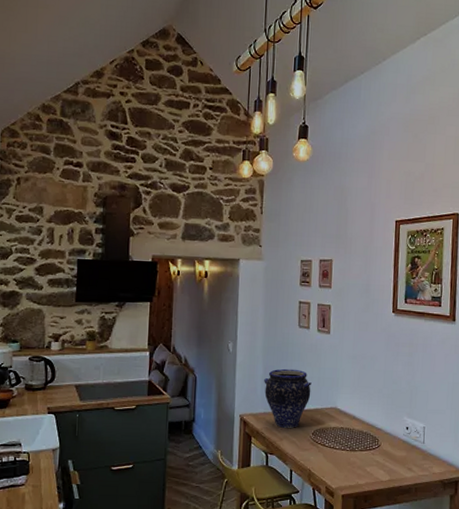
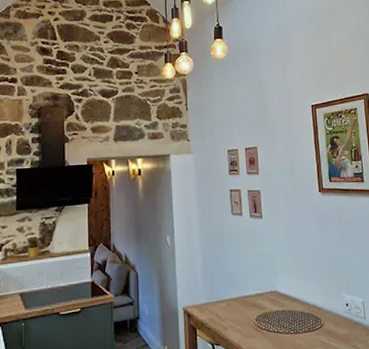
vase: present [264,368,312,428] -> none [204,256,250,317]

